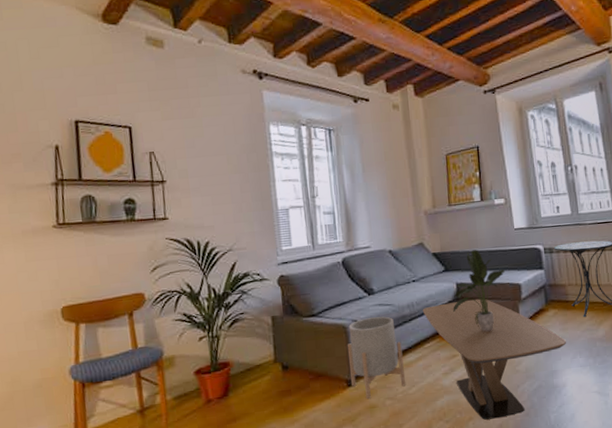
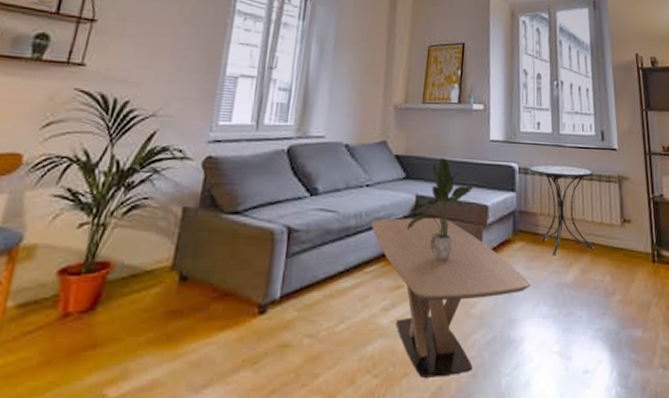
planter: present [347,316,406,399] -> none [265,225,338,333]

